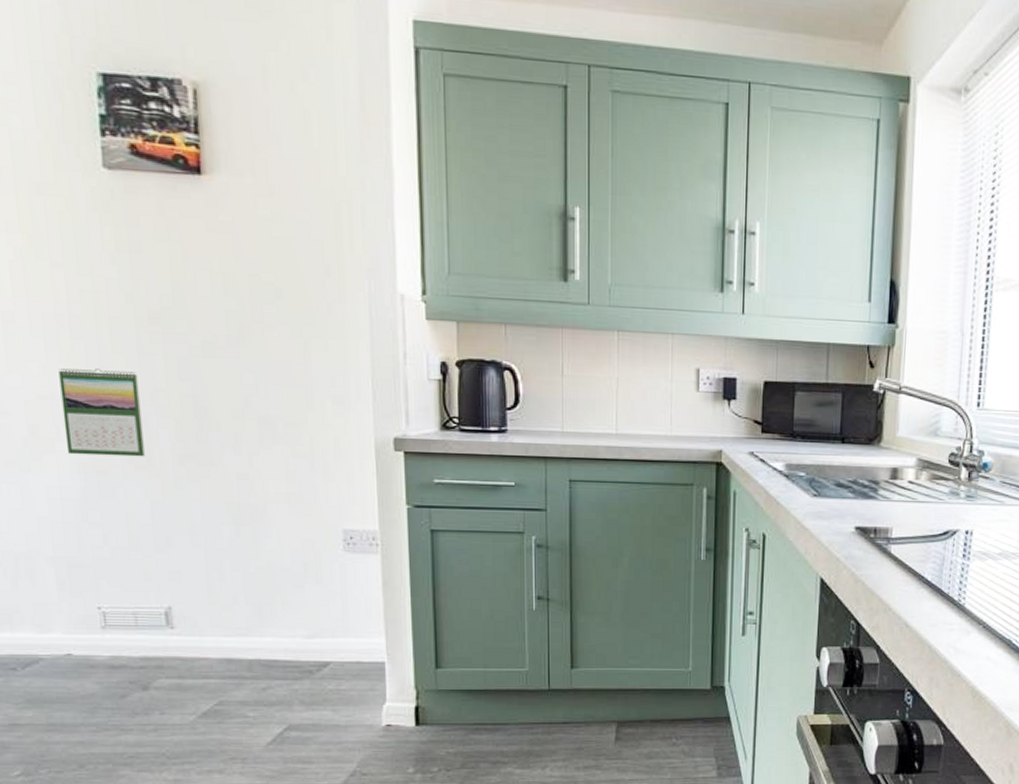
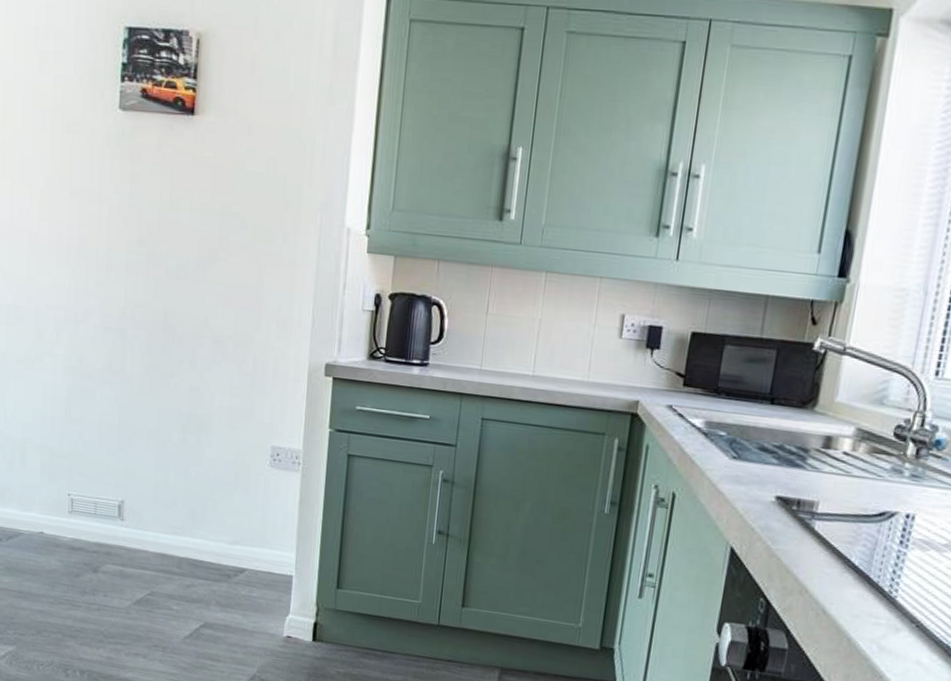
calendar: present [58,368,146,457] -> none [62,282,123,365]

